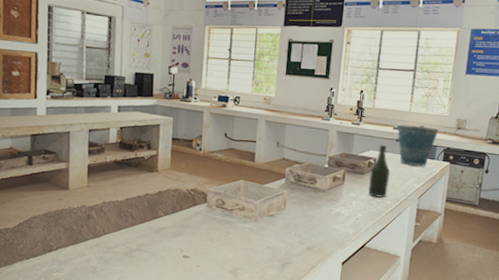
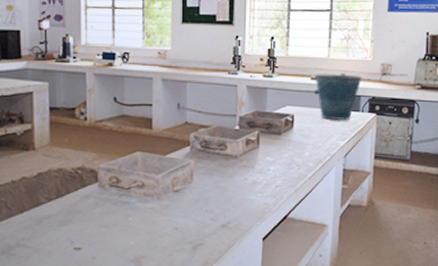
bottle: present [368,144,390,198] -> none [287,98,311,160]

